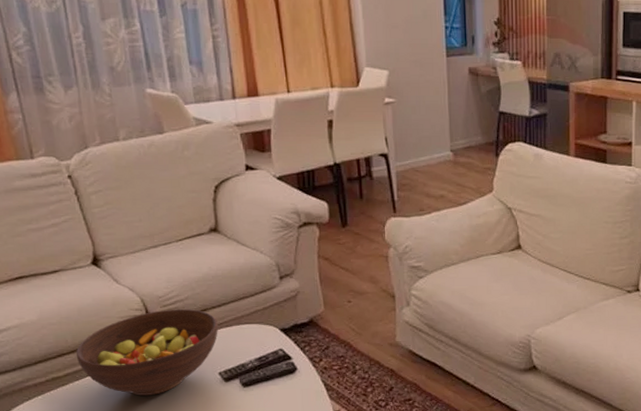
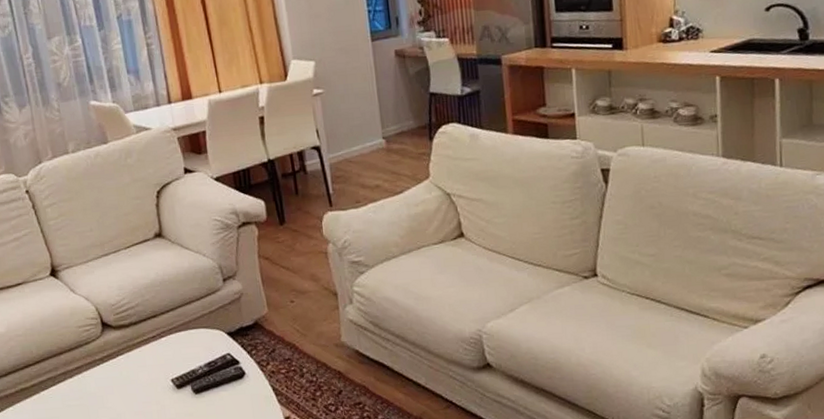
fruit bowl: present [76,308,218,396] -> none [40,315,168,405]

